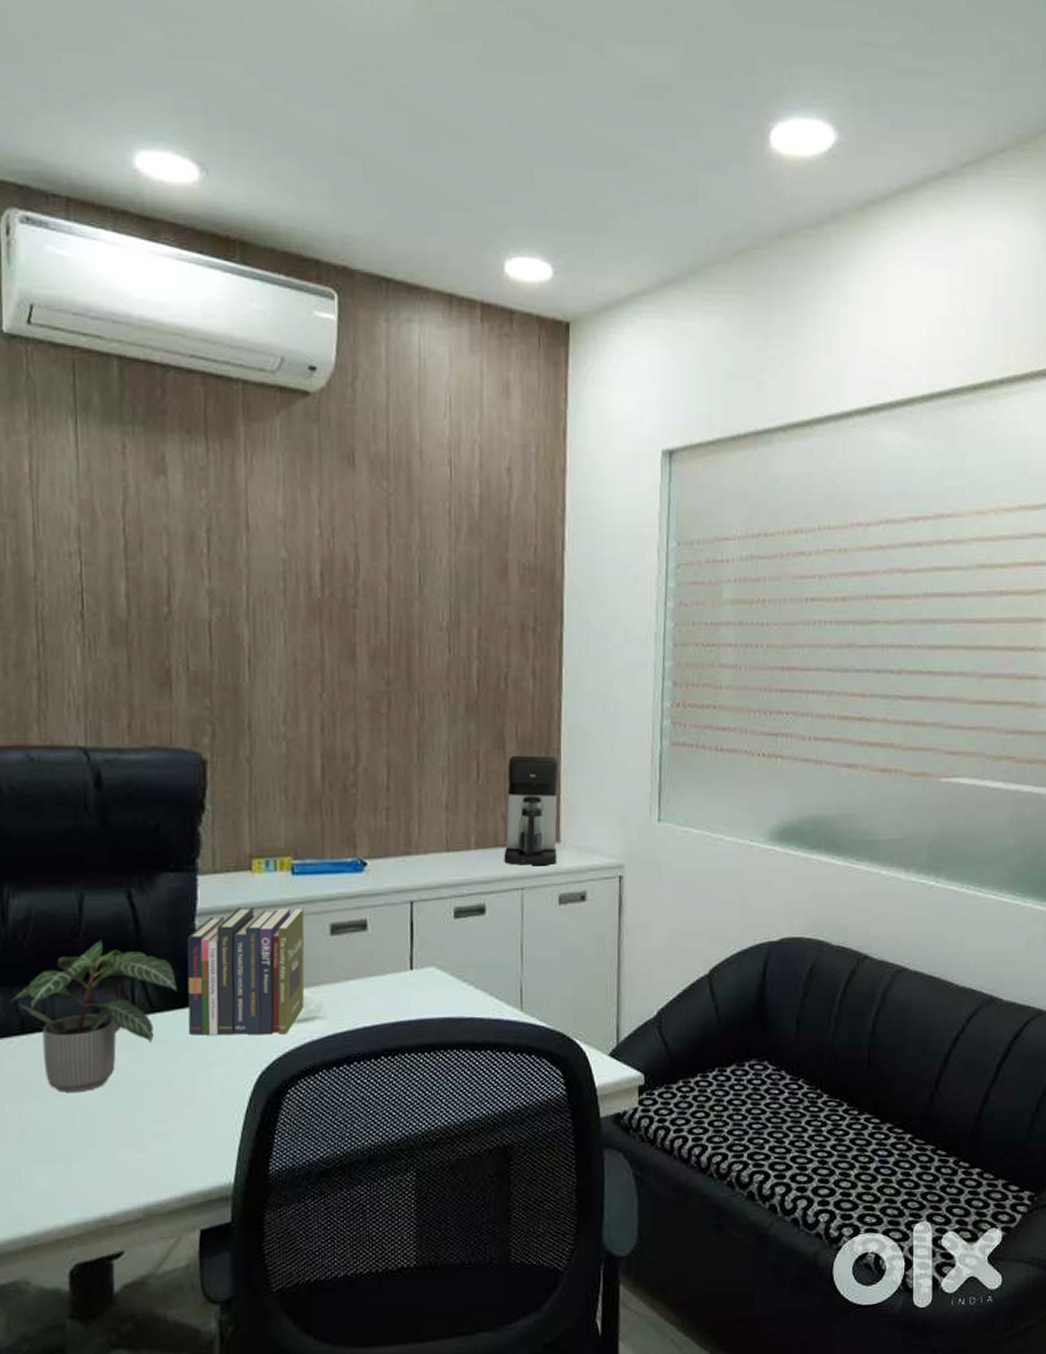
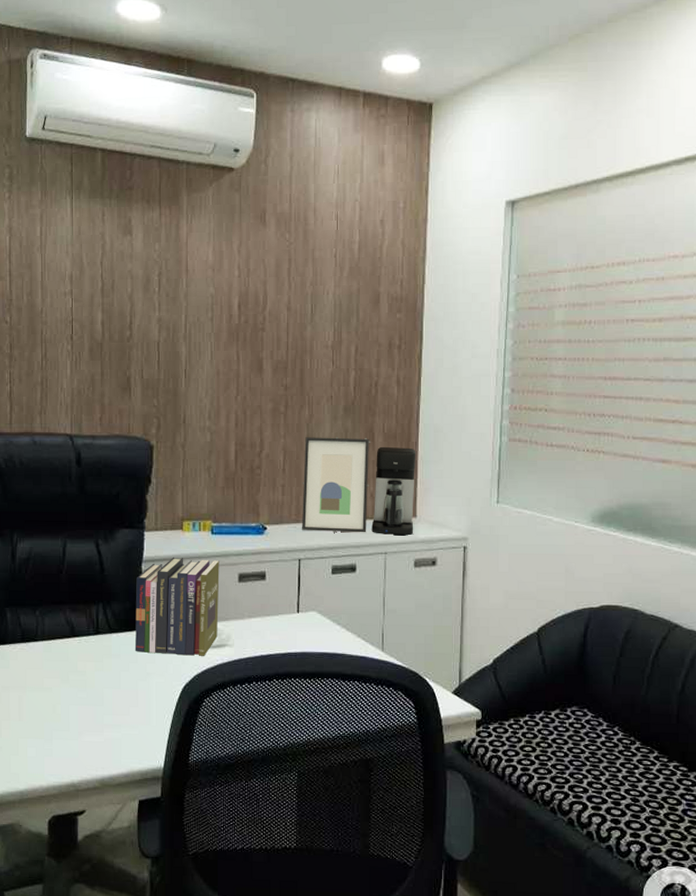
potted plant: present [11,939,177,1092] -> none [16,576,128,688]
picture frame: none [412,744,501,866] -> present [302,437,371,533]

